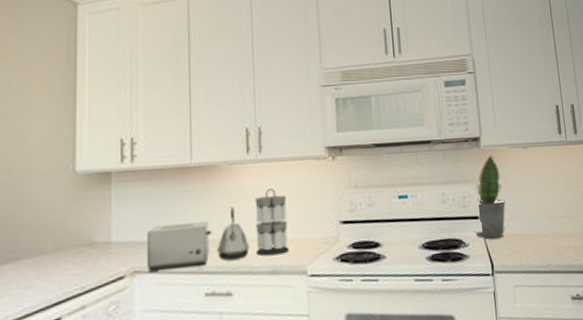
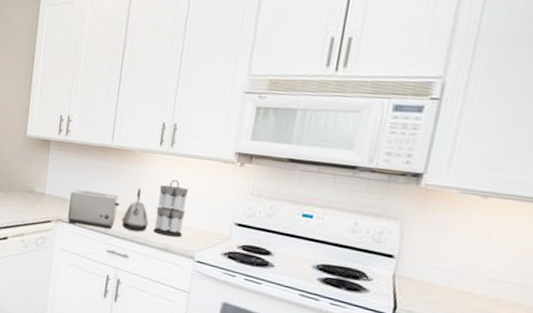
potted plant: present [475,154,505,240] -> none [383,195,439,284]

